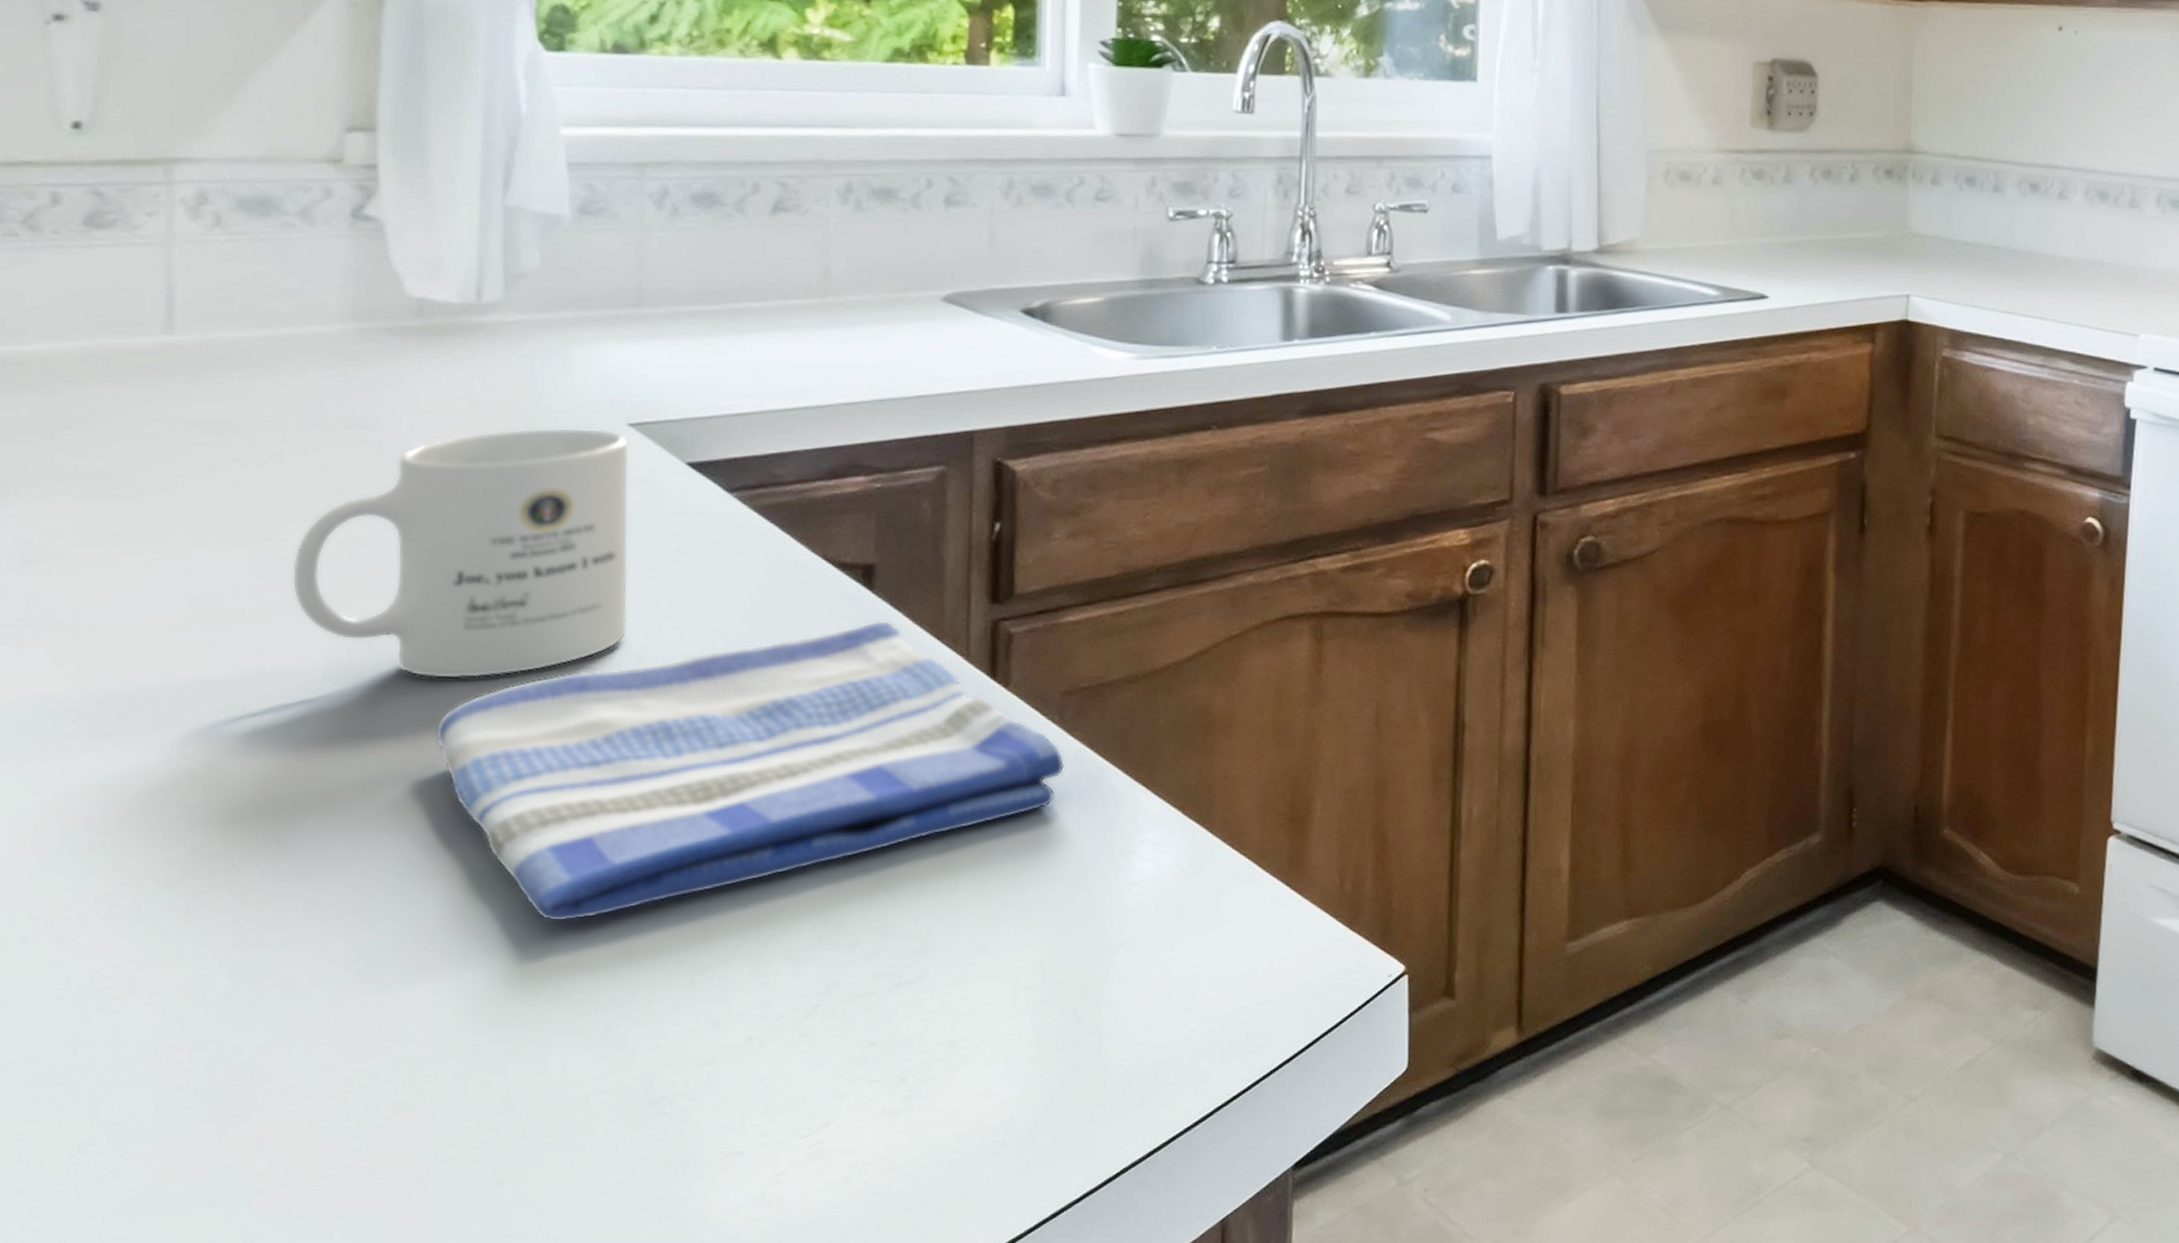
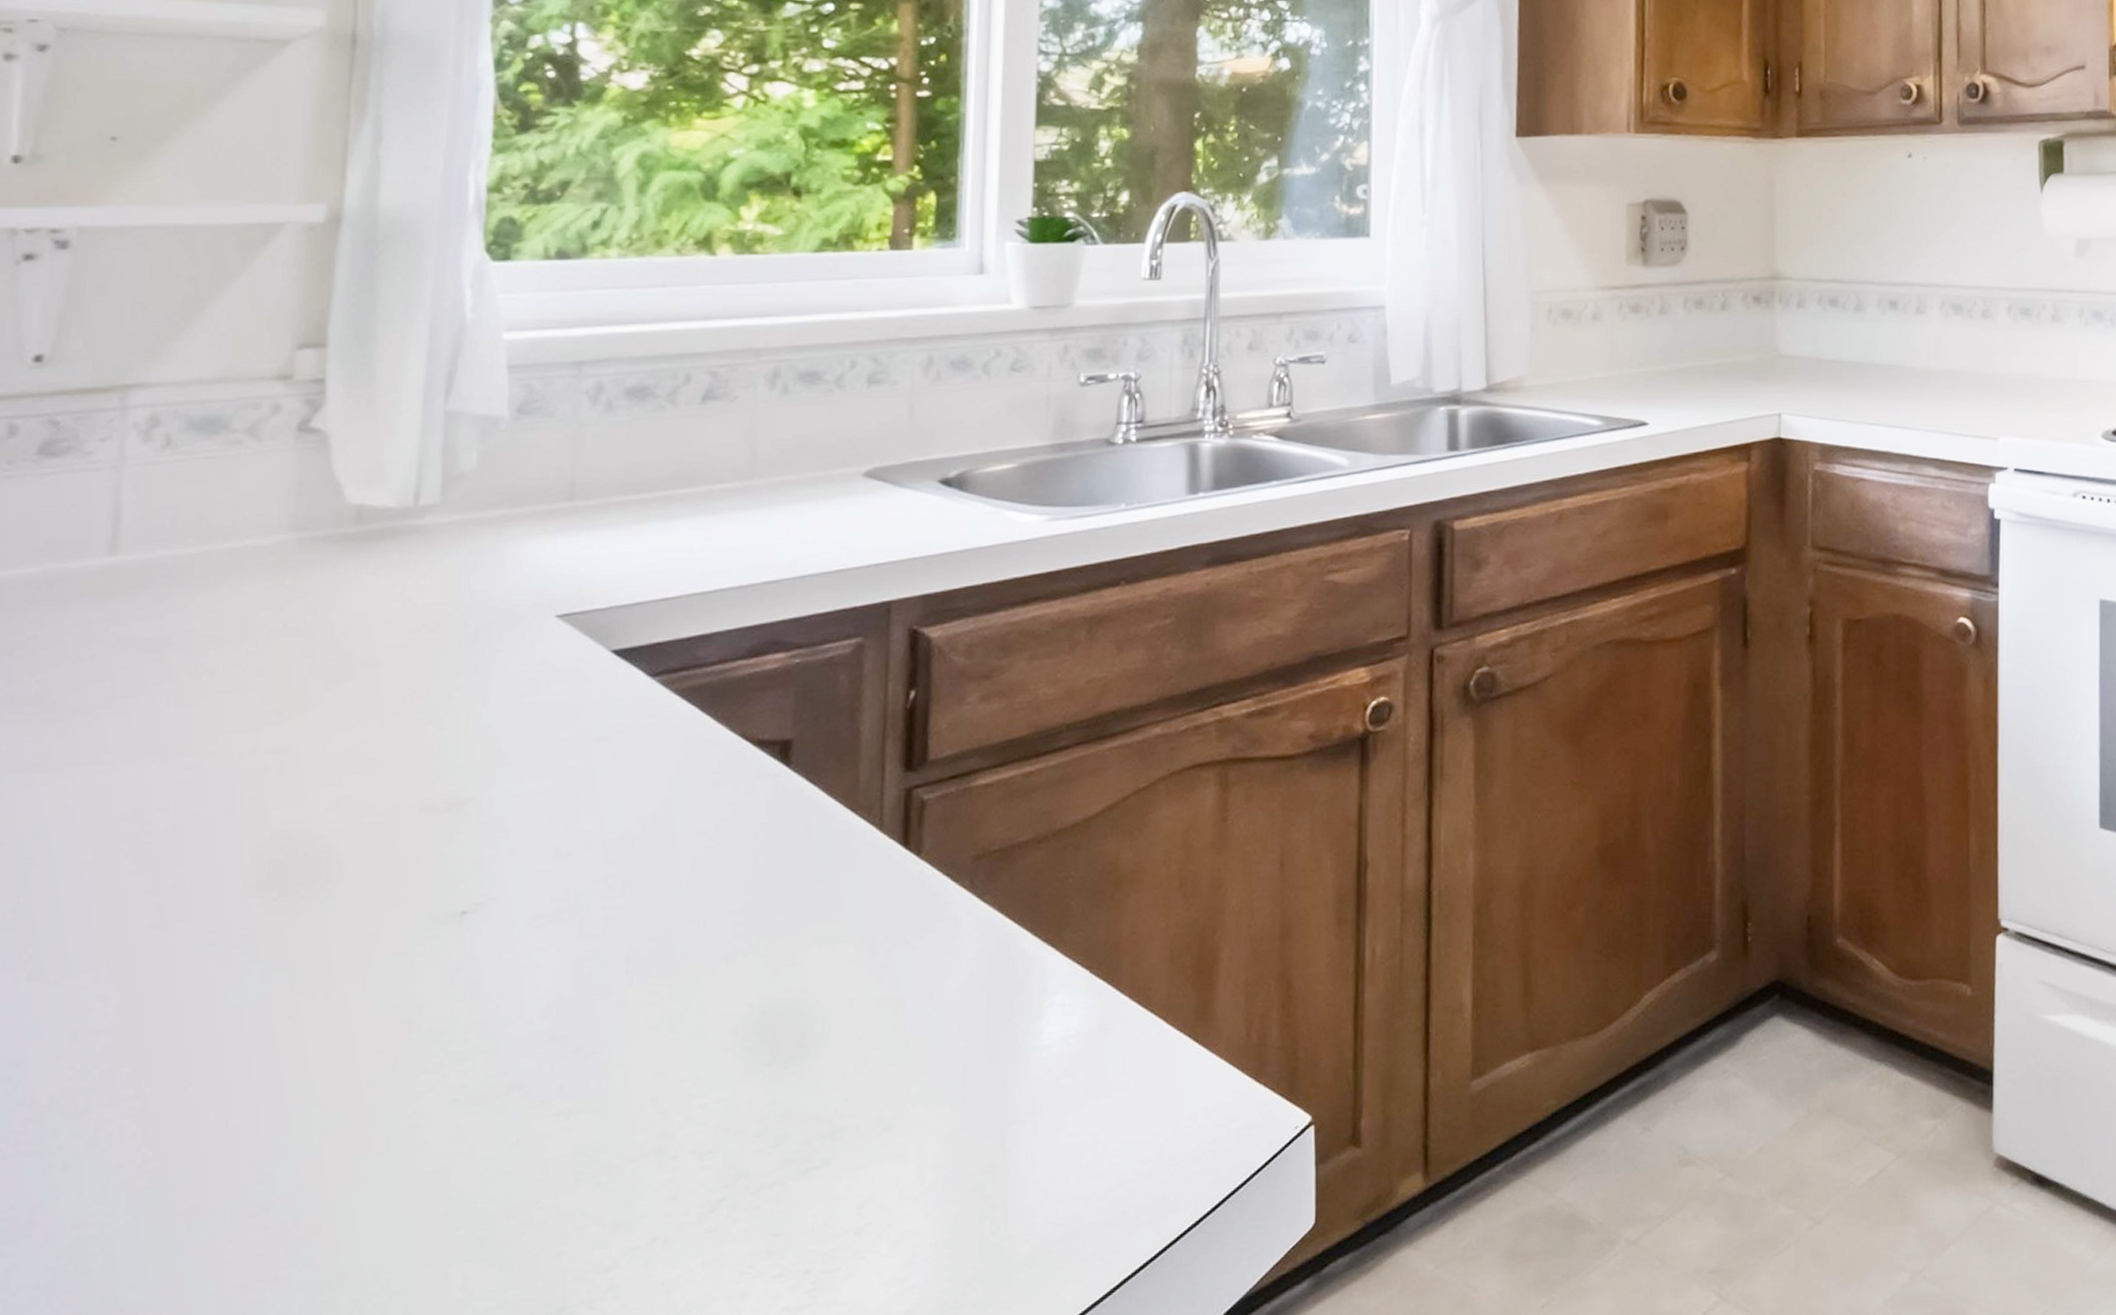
mug: present [291,427,630,679] -> none [217,621,557,884]
dish towel: present [435,620,1066,923] -> none [351,795,976,1129]

